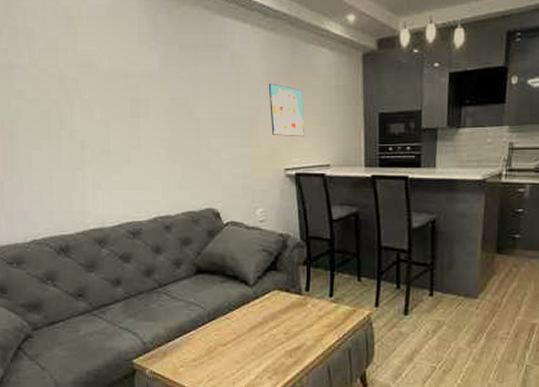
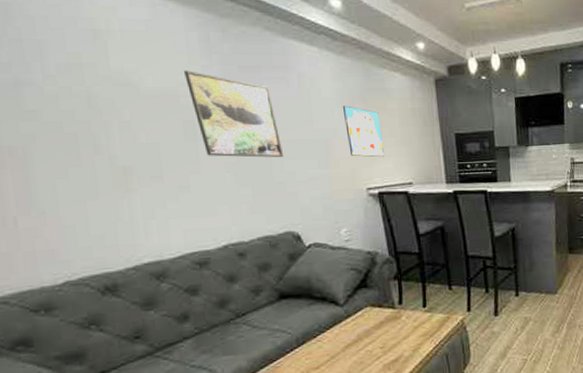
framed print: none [134,51,212,136] -> present [184,70,284,158]

